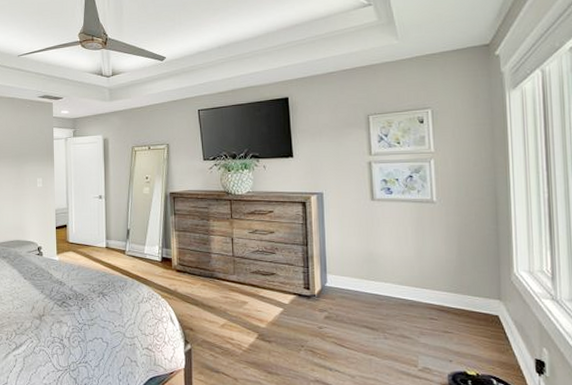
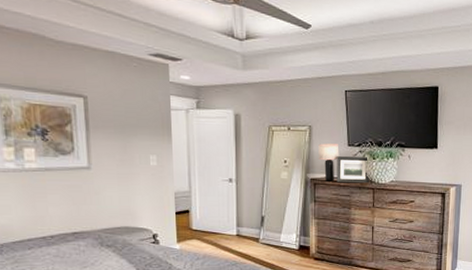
table lamp: none [176,159,196,195] -> present [318,143,339,182]
picture frame: none [193,170,226,196] -> present [336,156,369,183]

